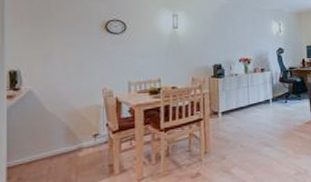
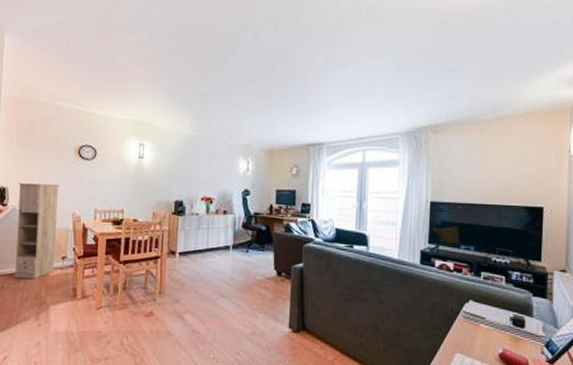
storage cabinet: none [32,62,86,166] -> present [14,183,60,279]

